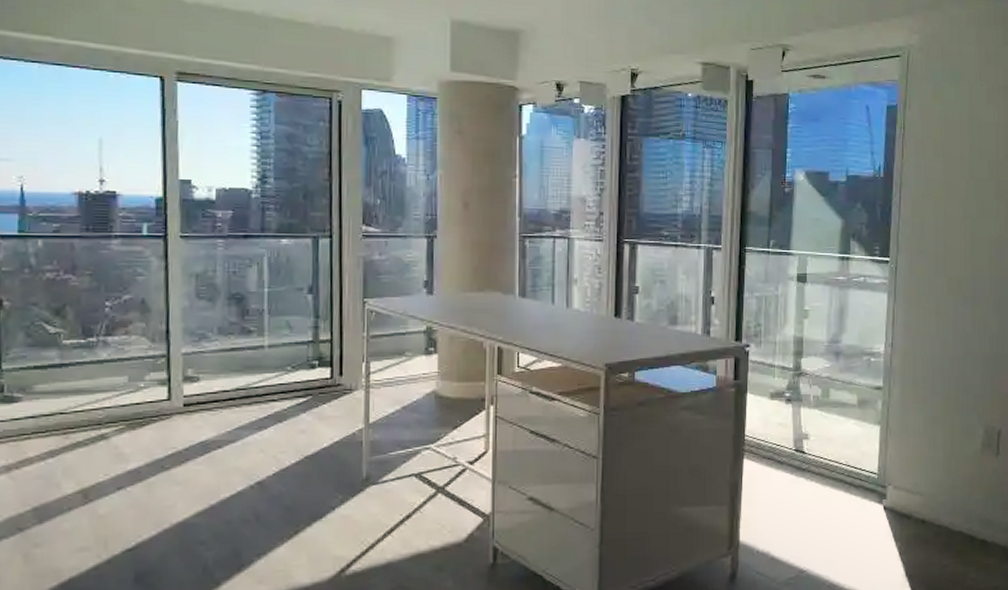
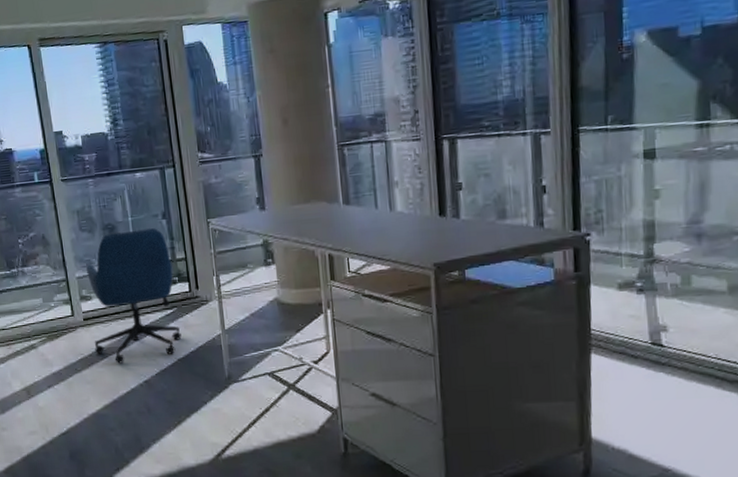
office chair: none [194,302,314,461] -> present [86,227,182,364]

